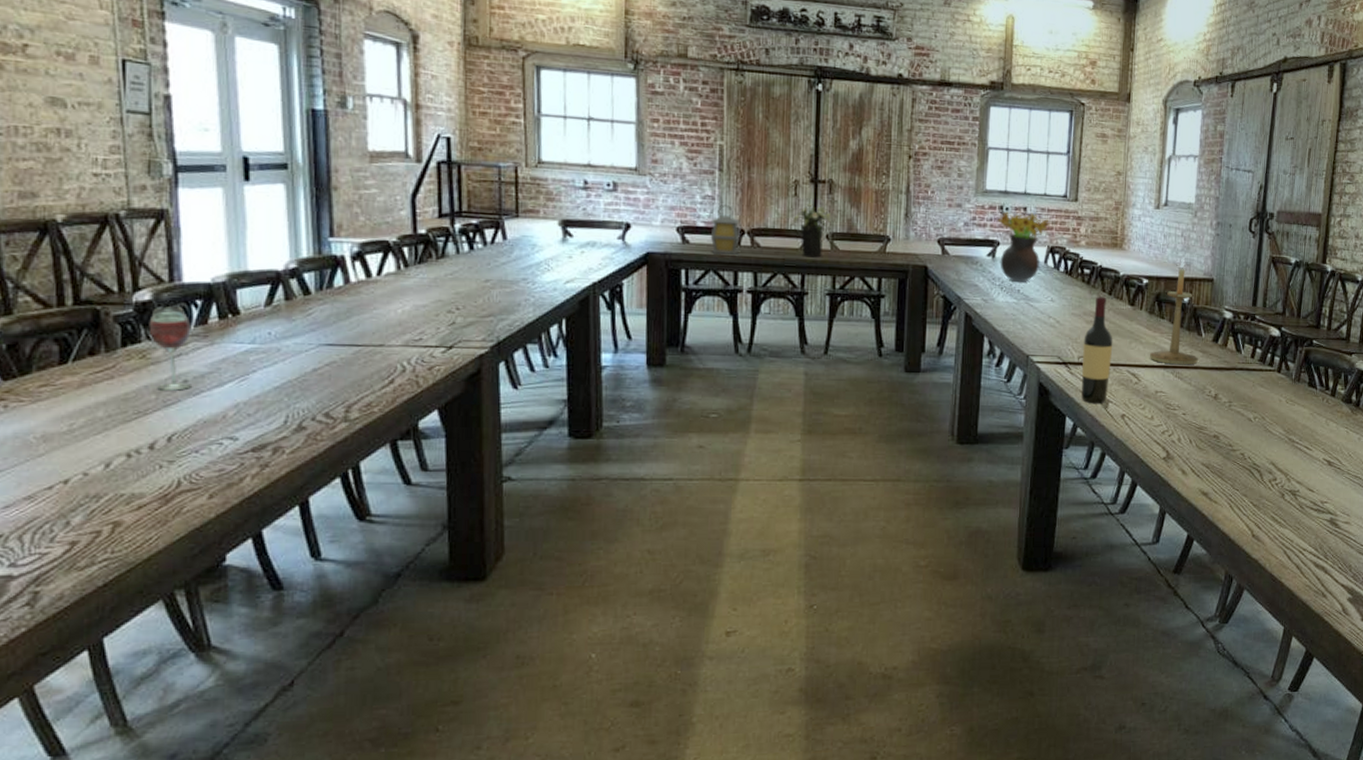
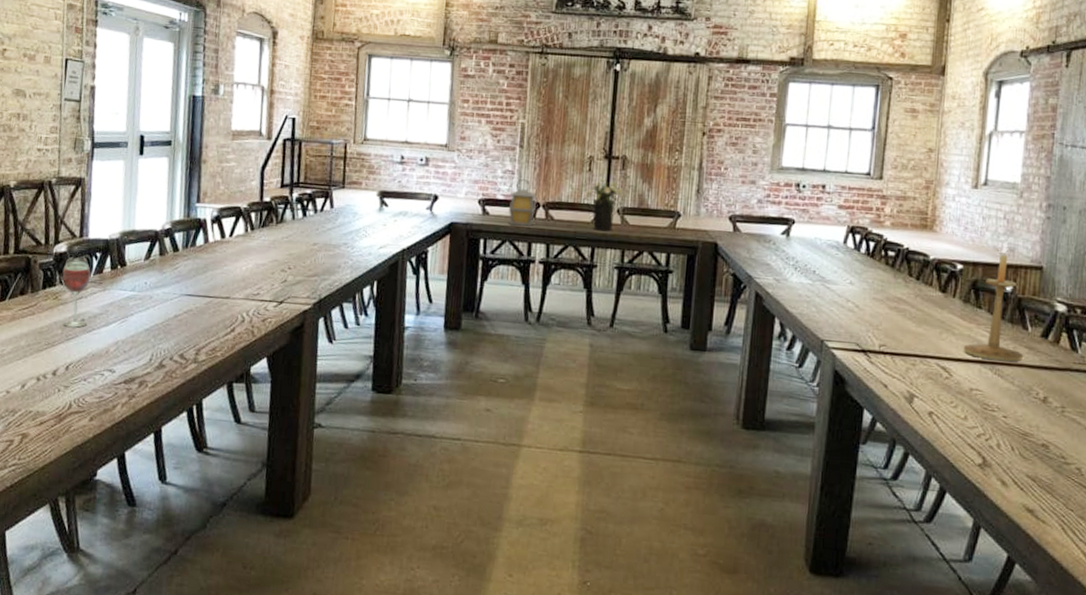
flower arrangement: present [997,211,1050,282] -> none [793,189,851,263]
wine bottle: present [1081,296,1113,403] -> none [882,281,921,398]

